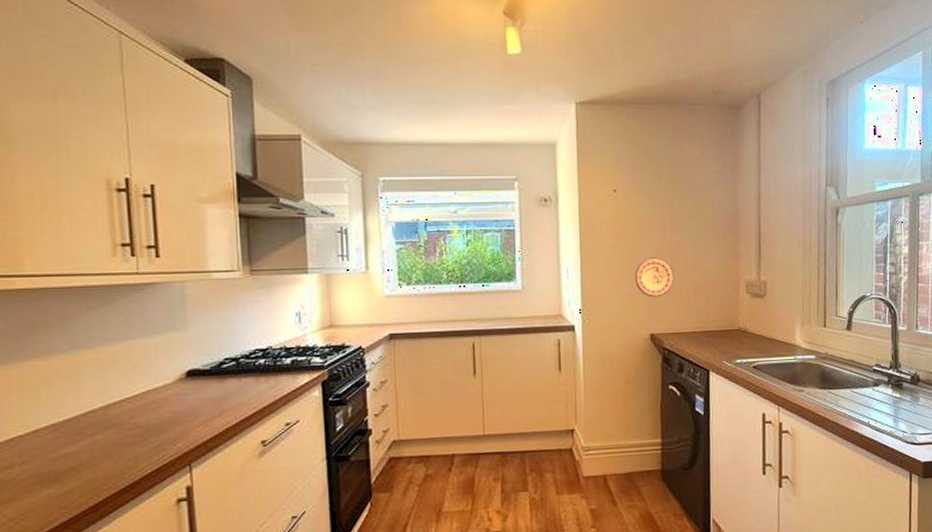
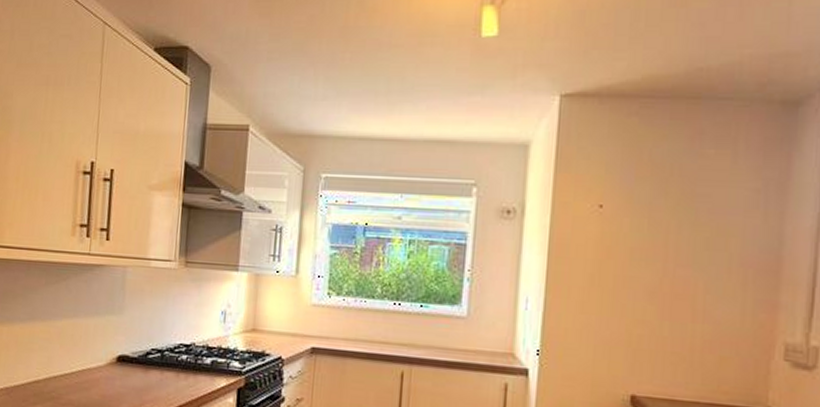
decorative plate: present [634,257,673,298] -> none [616,296,673,349]

